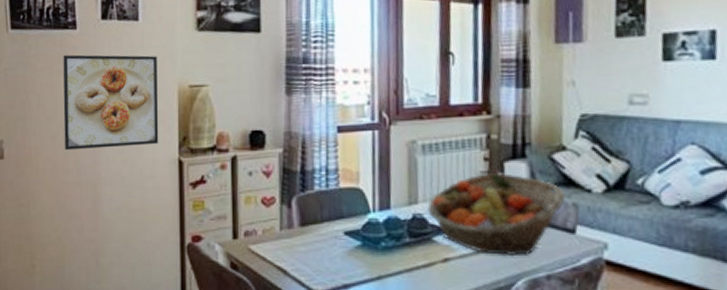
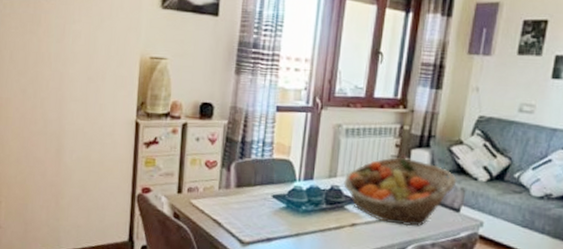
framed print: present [63,54,159,151] -> none [32,17,124,107]

